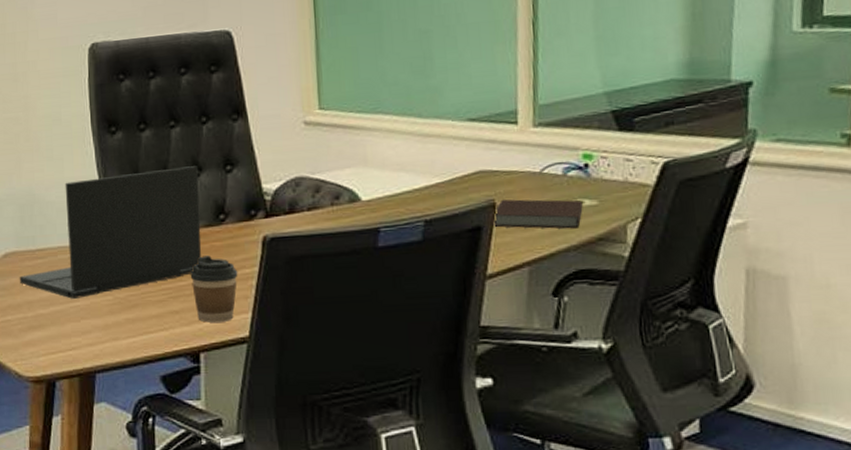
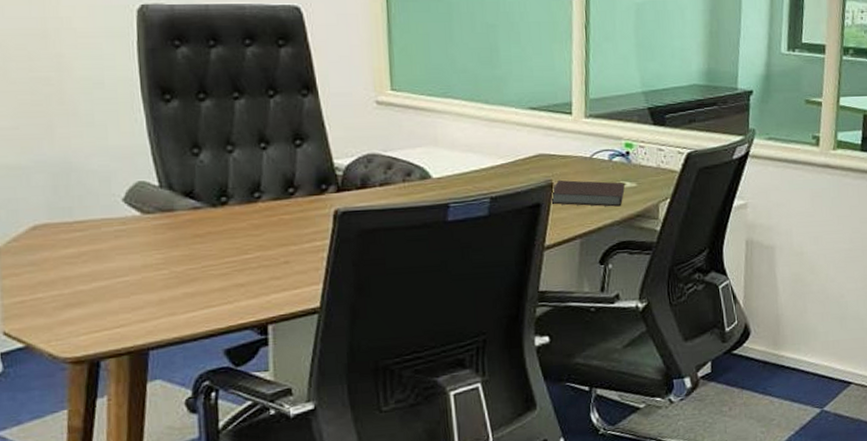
laptop: present [19,166,202,299] -> none [52,139,269,274]
coffee cup: present [190,255,238,323] -> none [256,228,309,295]

